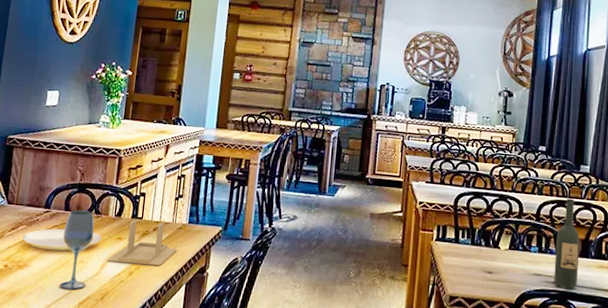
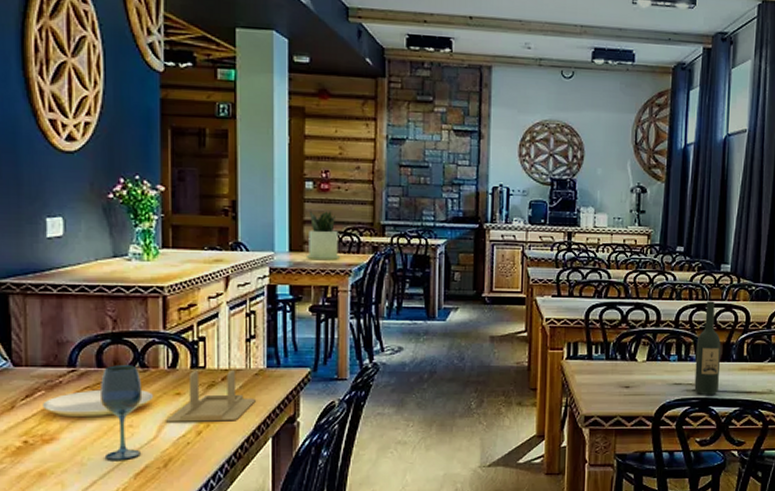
planter: none [228,96,255,138] -> present [305,210,341,261]

